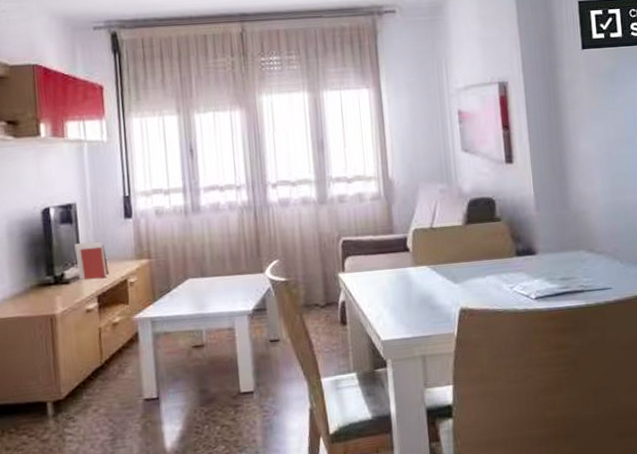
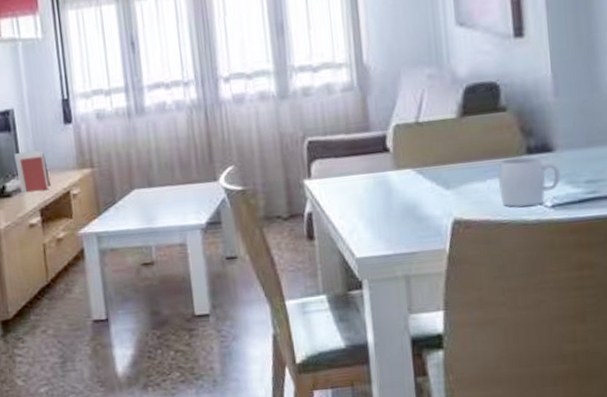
mug: none [495,257,542,299] -> present [498,156,561,207]

